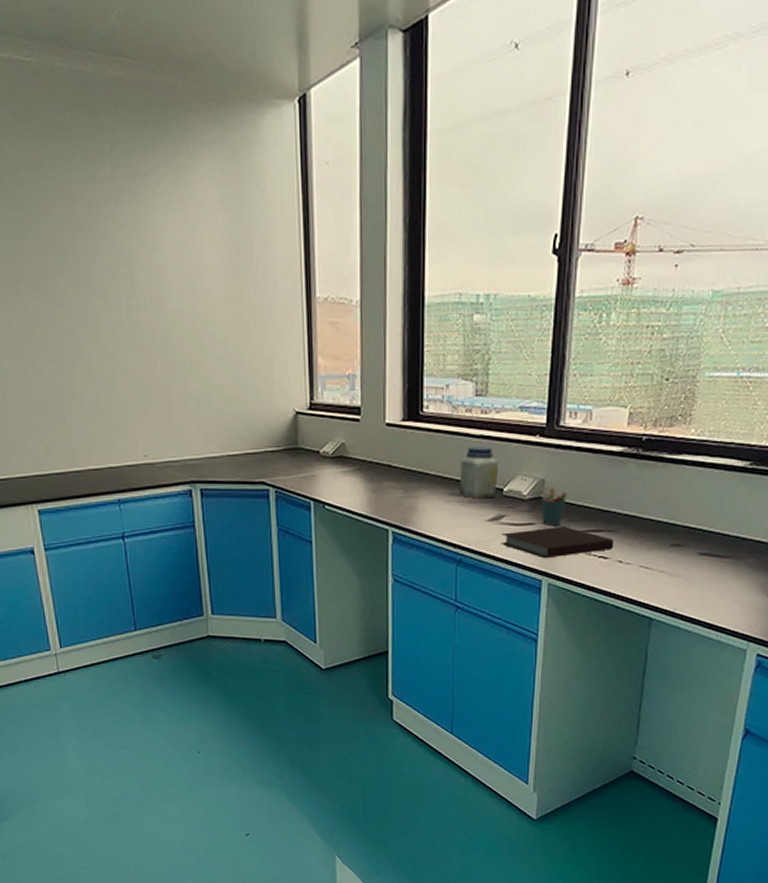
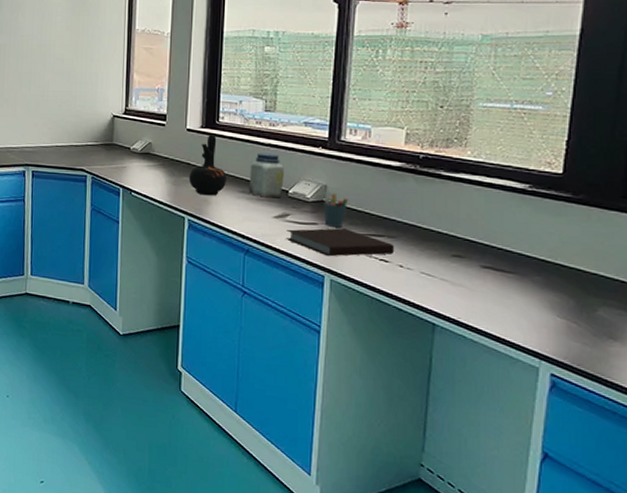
ceramic jug: none [391,428,435,502] -> present [188,135,227,196]

